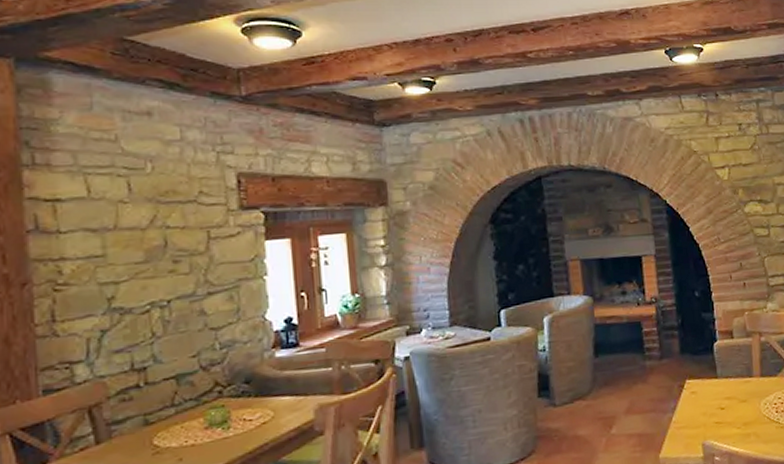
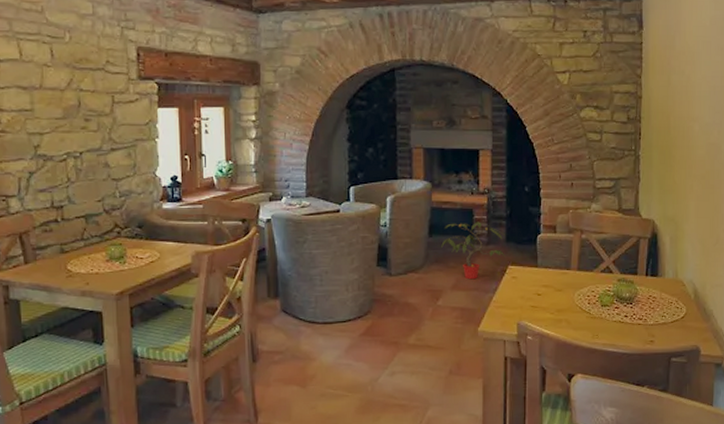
potted plant: none [609,334,681,401] -> present [441,221,505,280]

